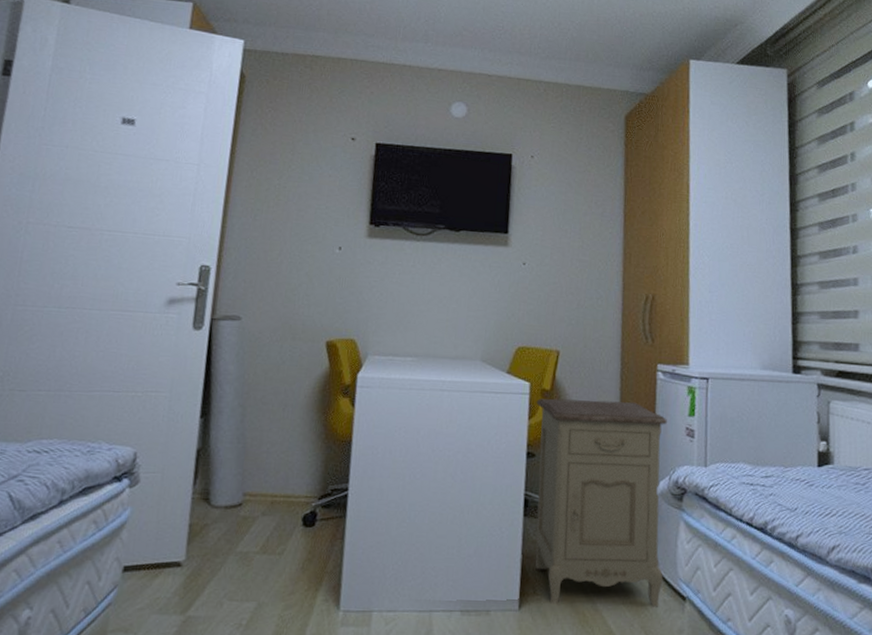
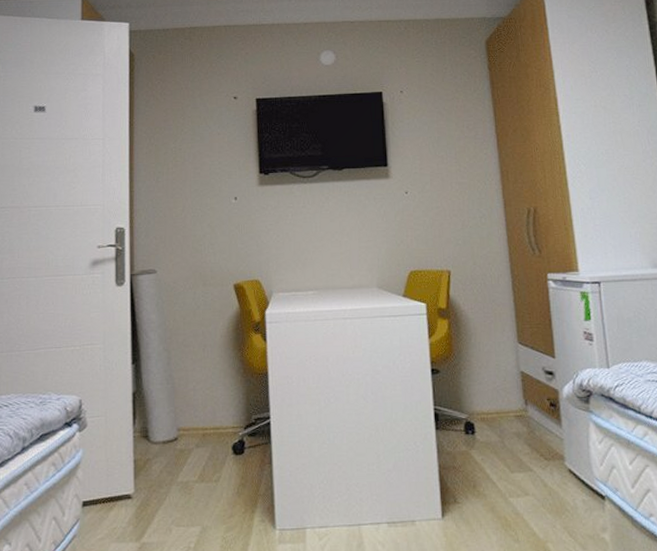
nightstand: present [535,398,668,607] -> none [434,312,580,511]

